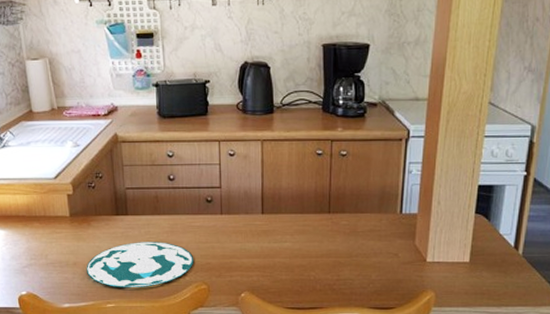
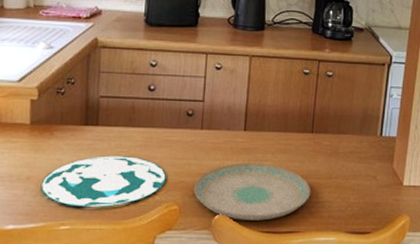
plate: none [219,244,332,298] -> present [193,163,311,221]

